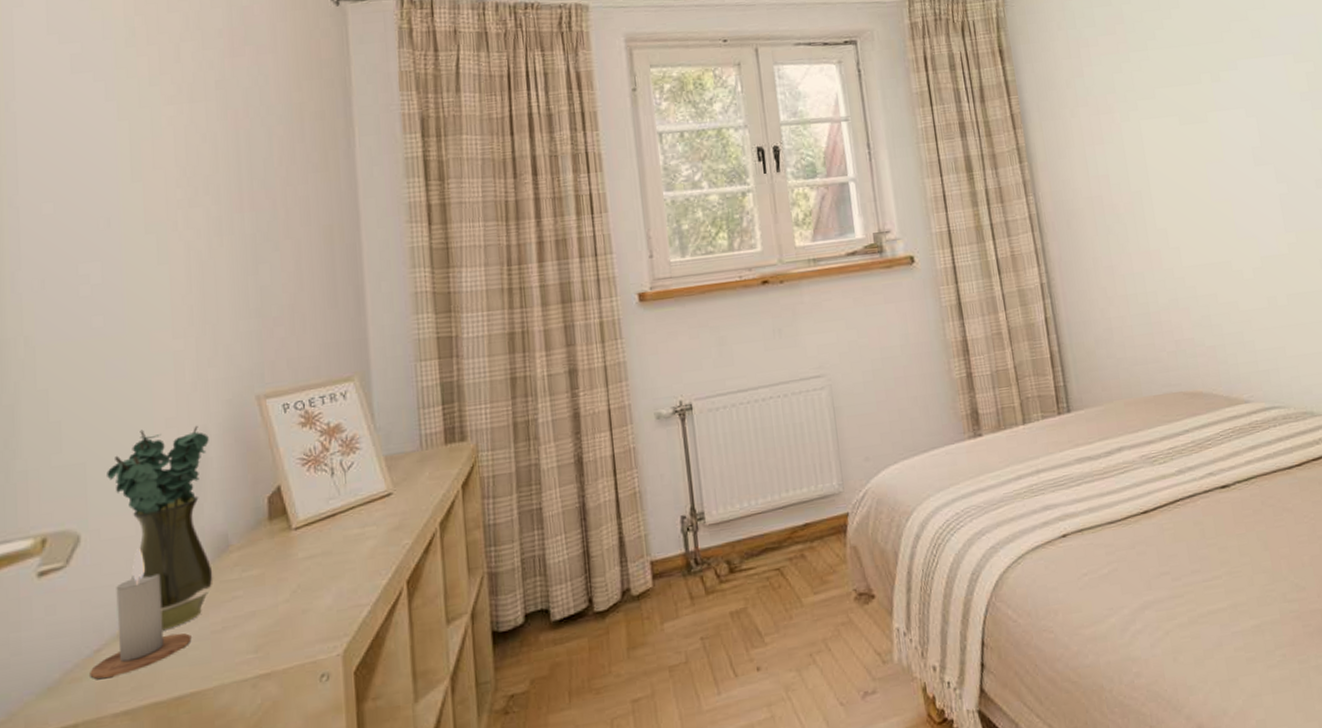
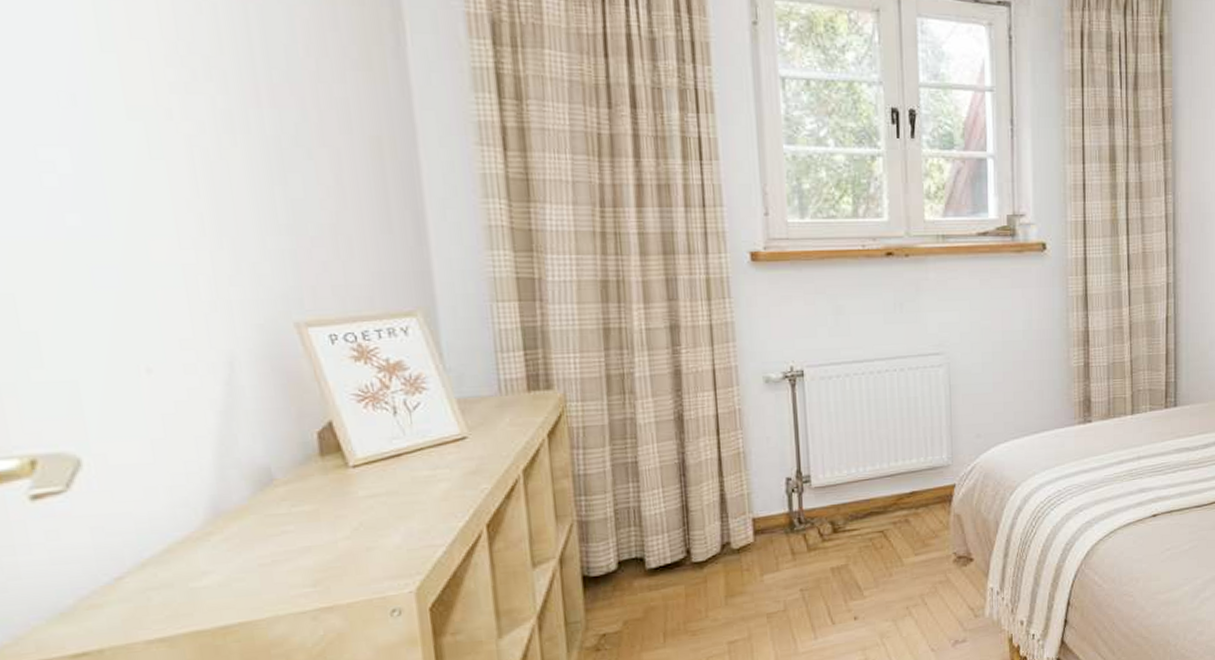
candle: present [90,549,192,679] -> none [111,477,235,606]
vase: present [107,425,213,631] -> none [107,349,256,562]

